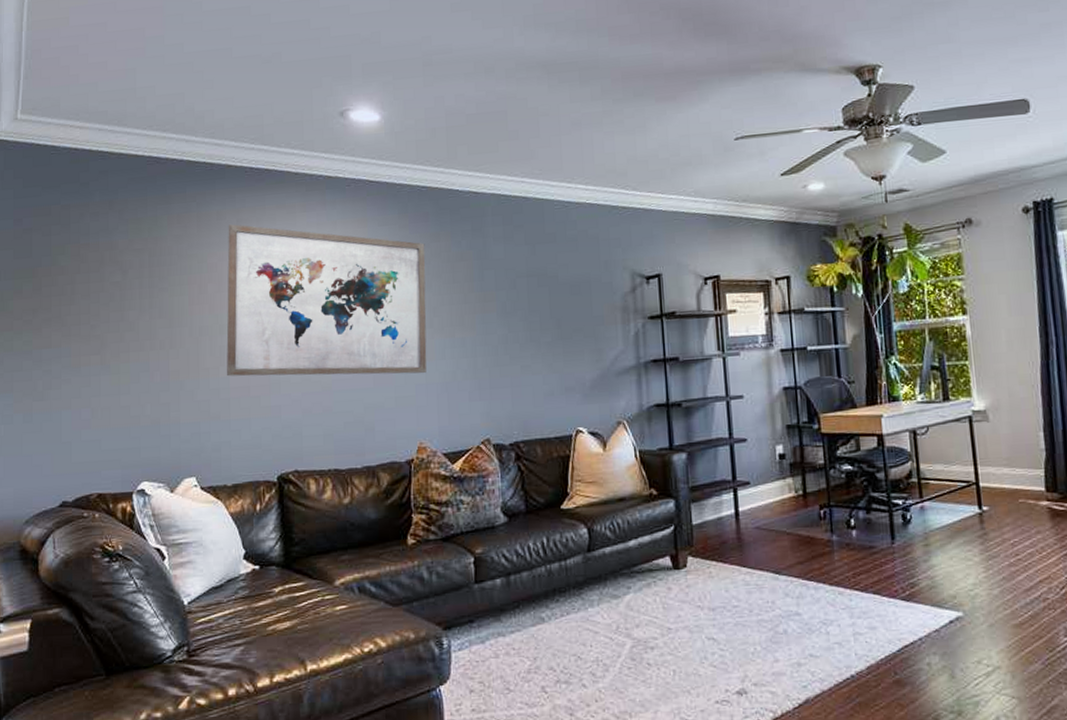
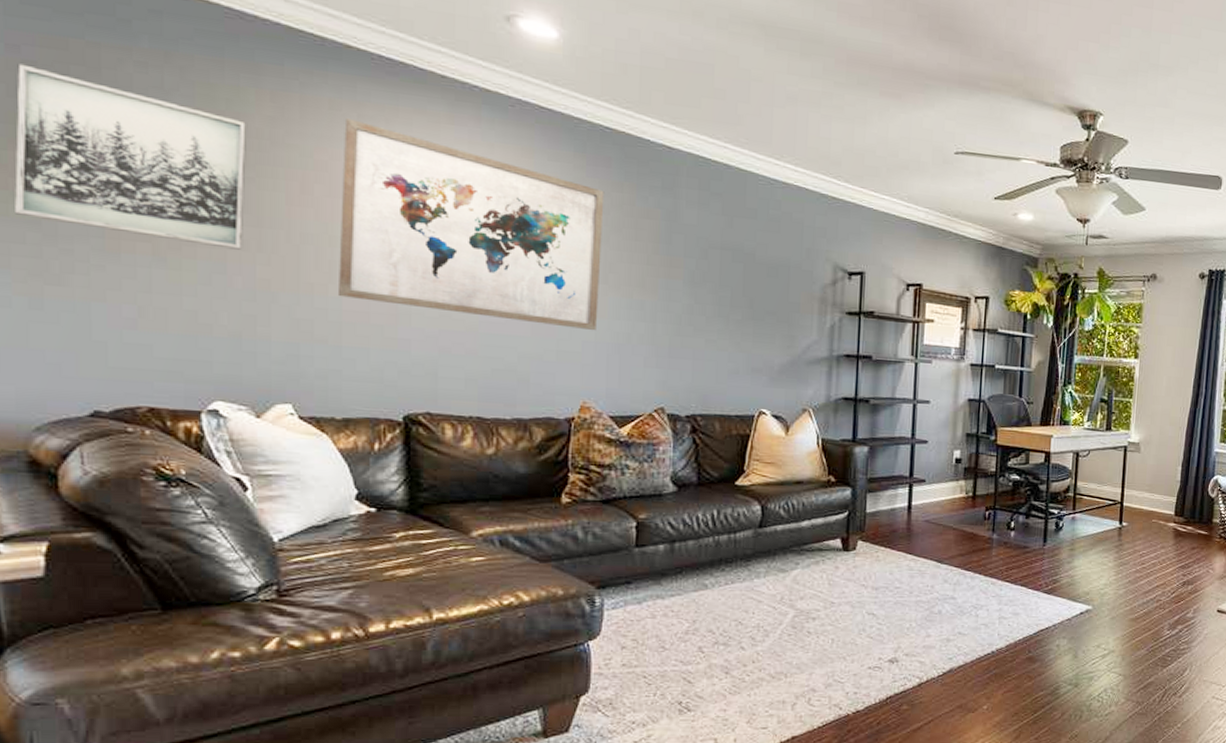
wall art: none [17,232,162,350] -> present [14,63,246,250]

